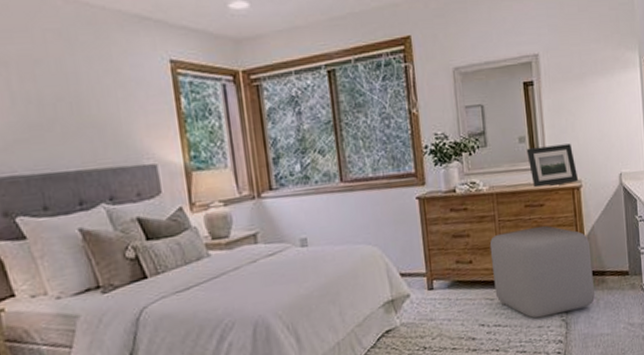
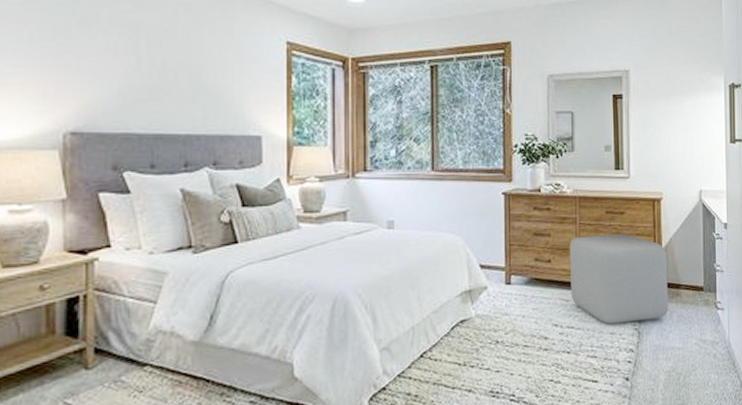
picture frame: present [526,143,579,188] -> none [611,157,660,196]

